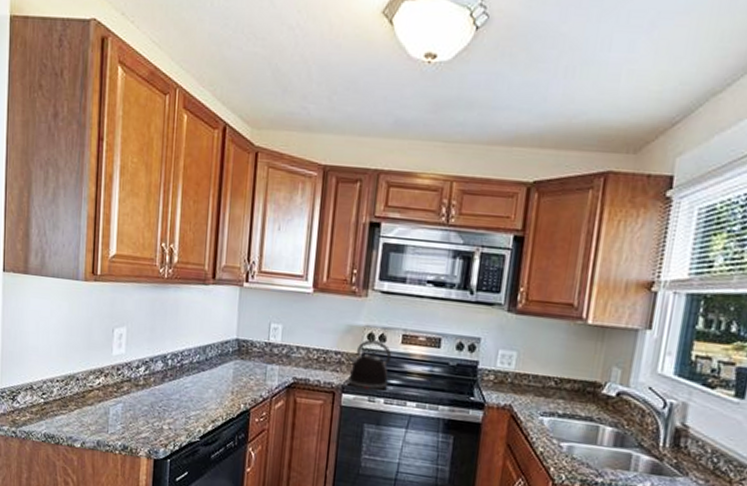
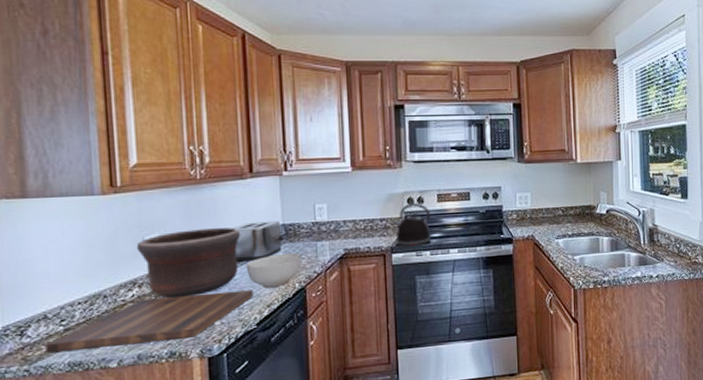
cutting board: none [29,389,201,436] -> present [45,290,254,354]
ceramic pot: none [106,328,197,396] -> present [136,227,241,299]
toaster: none [189,331,237,372] -> present [231,221,285,262]
bowl: none [197,369,251,404] -> present [246,253,302,289]

